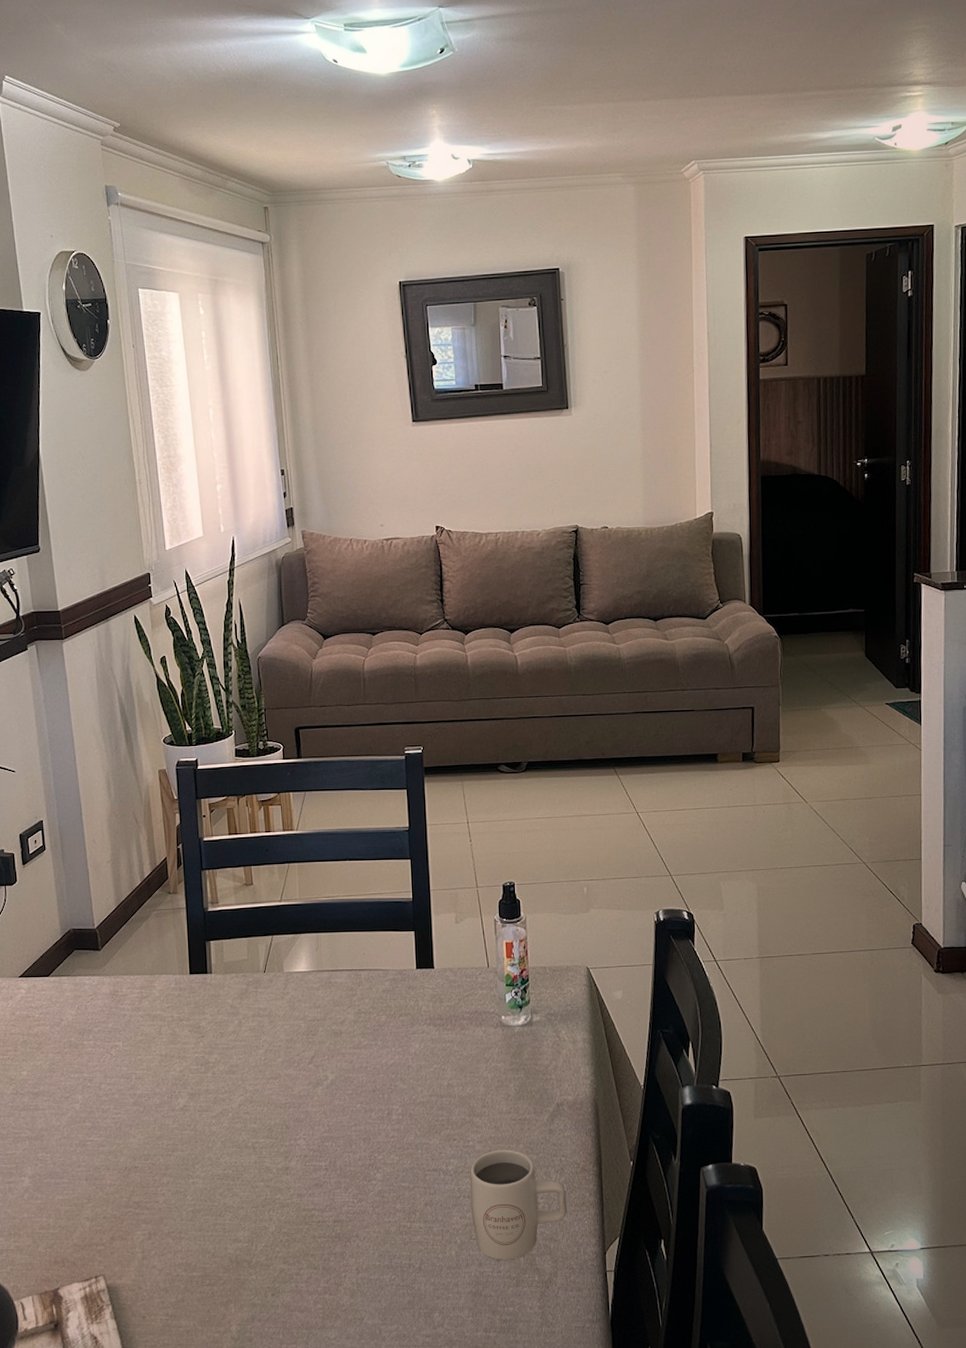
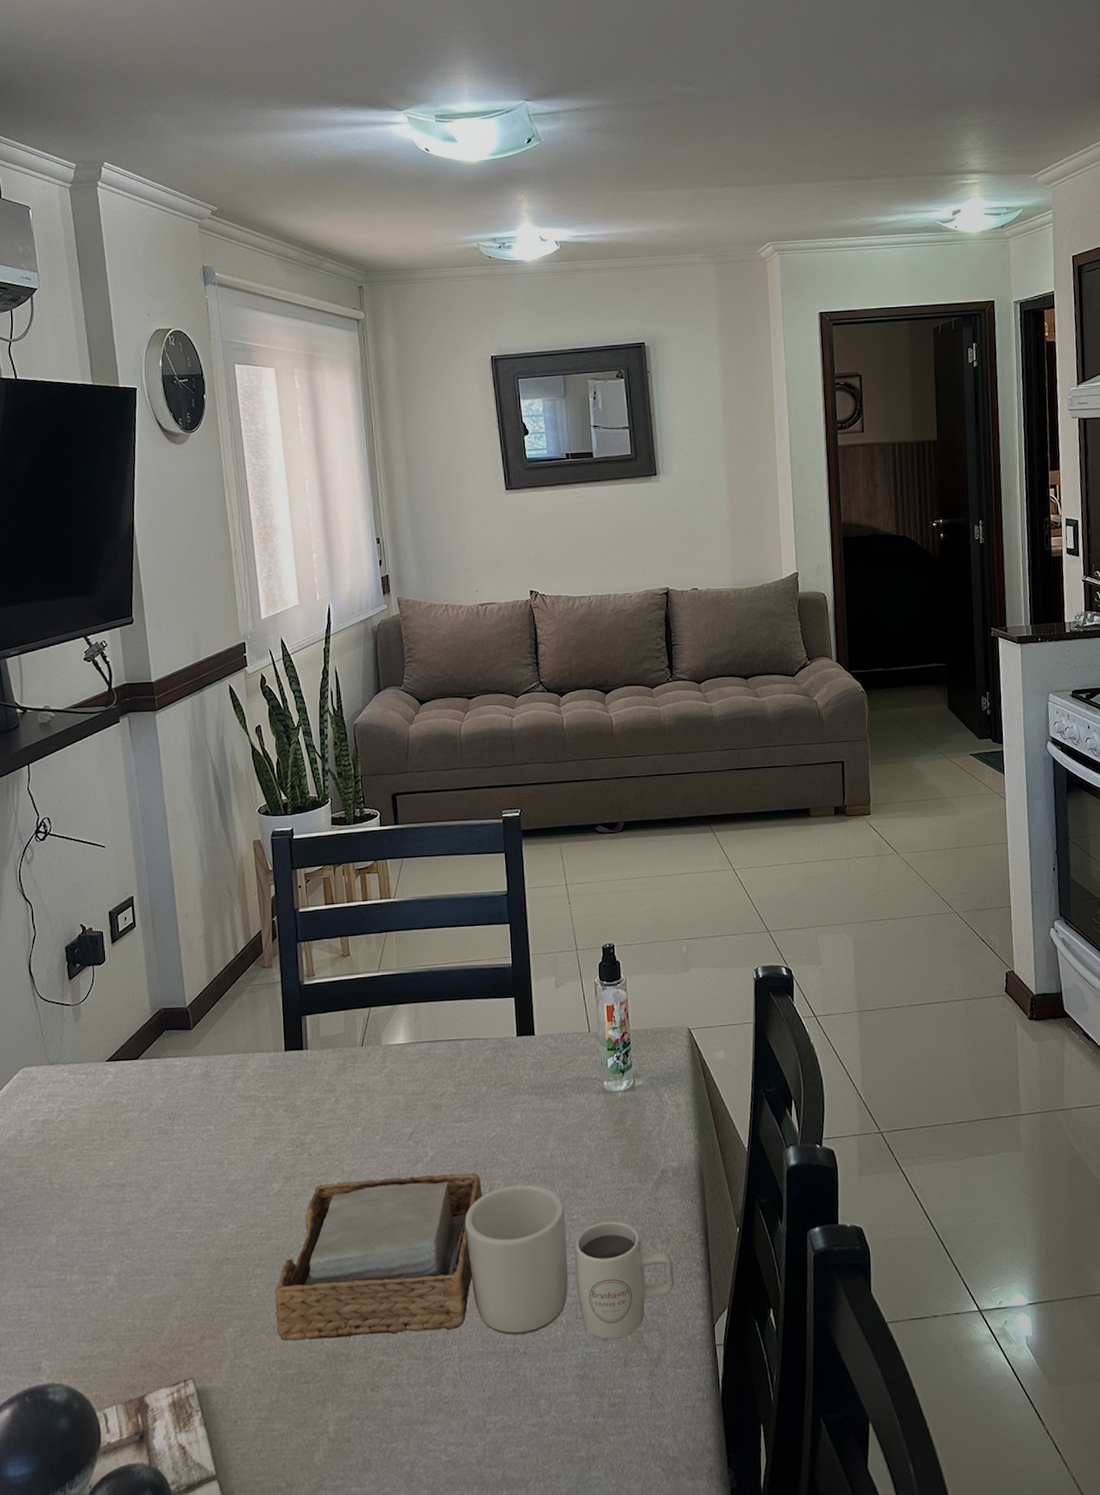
napkin holder: none [180,1097,381,1246] -> present [275,1173,482,1341]
mug: none [363,1108,463,1252] -> present [464,1182,568,1335]

